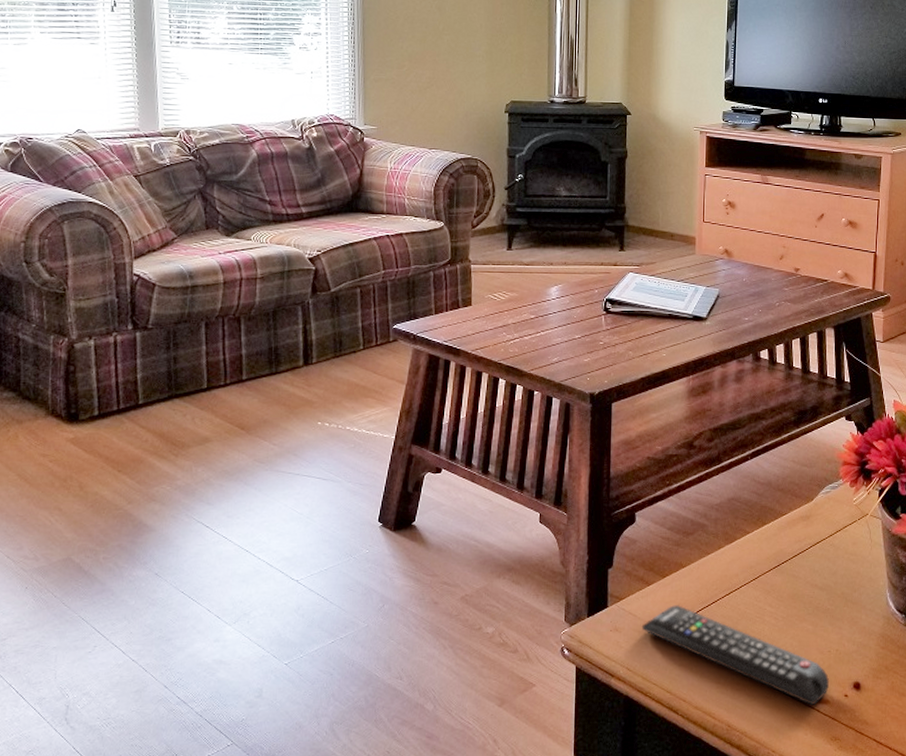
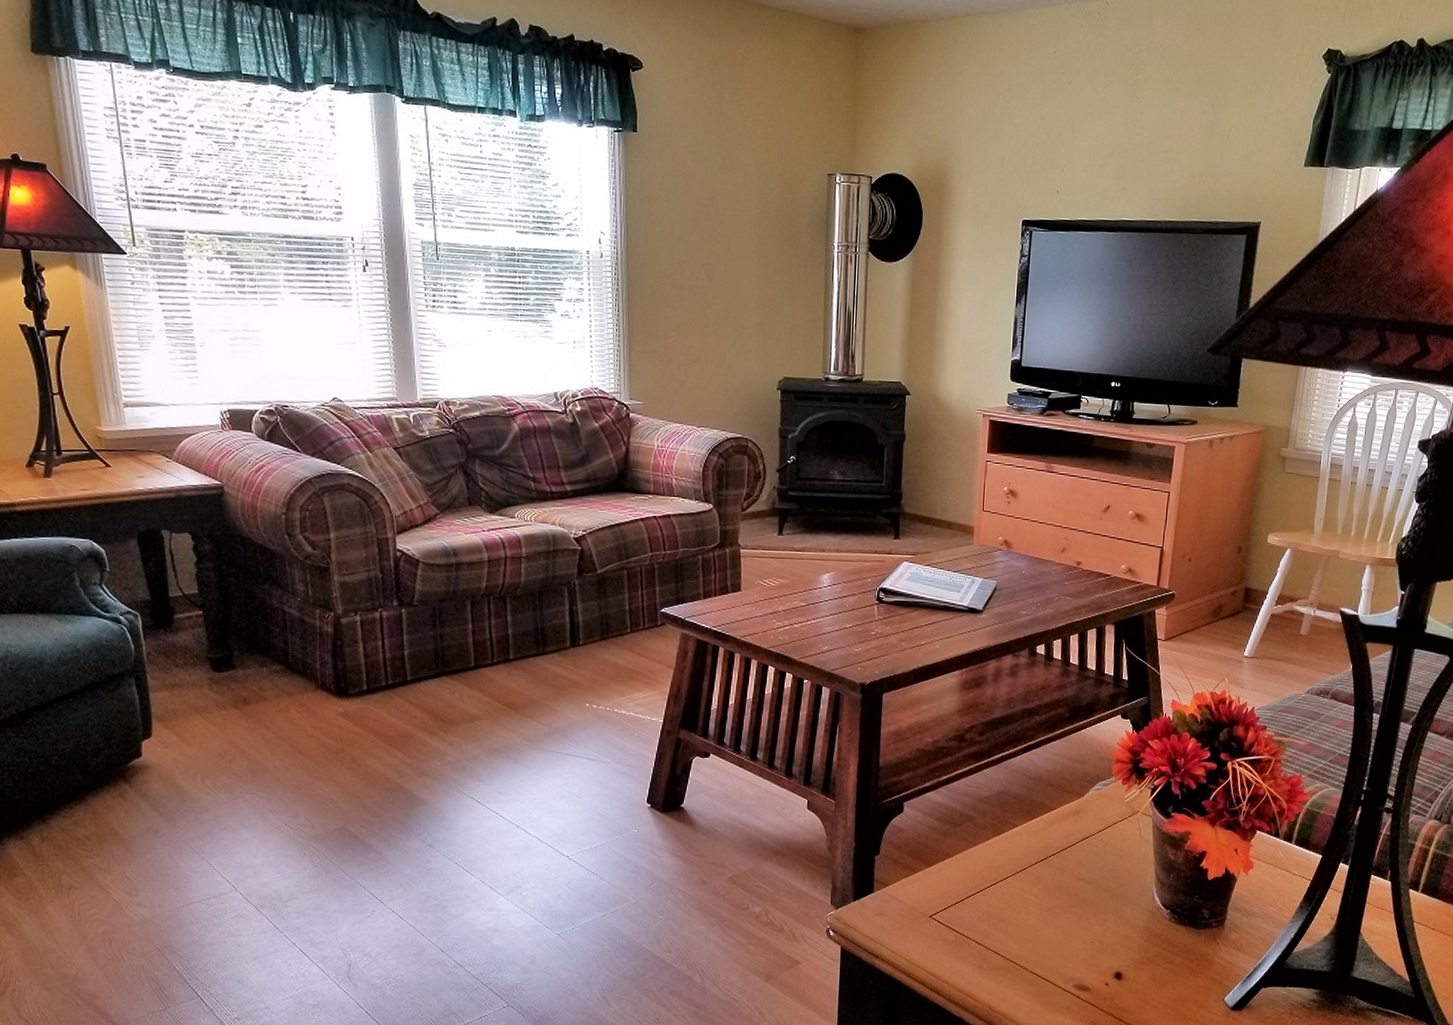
remote control: present [641,605,829,706] -> none [906,893,1091,993]

